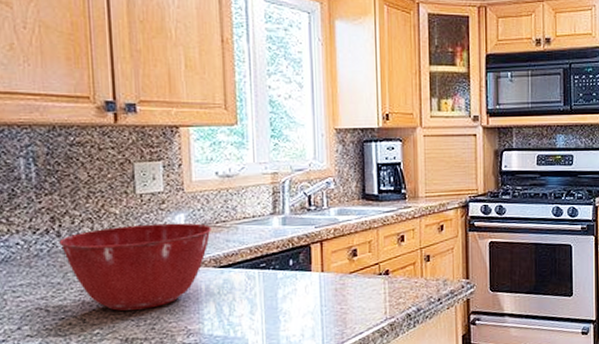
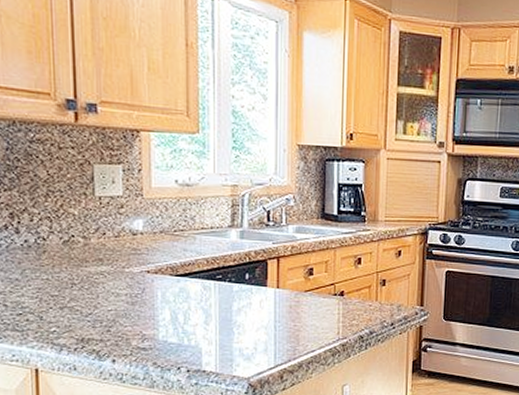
mixing bowl: present [59,223,211,311] -> none [18,227,169,311]

